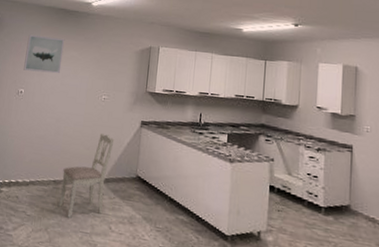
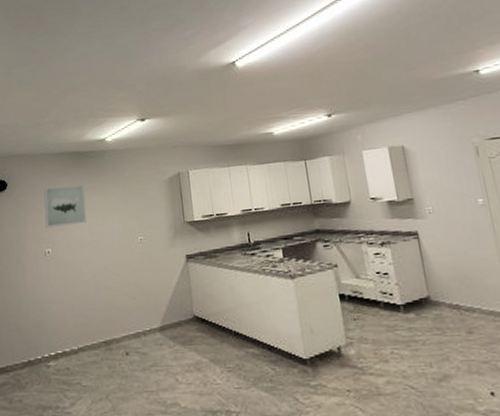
dining chair: present [57,134,115,218] -> none [112,278,165,379]

